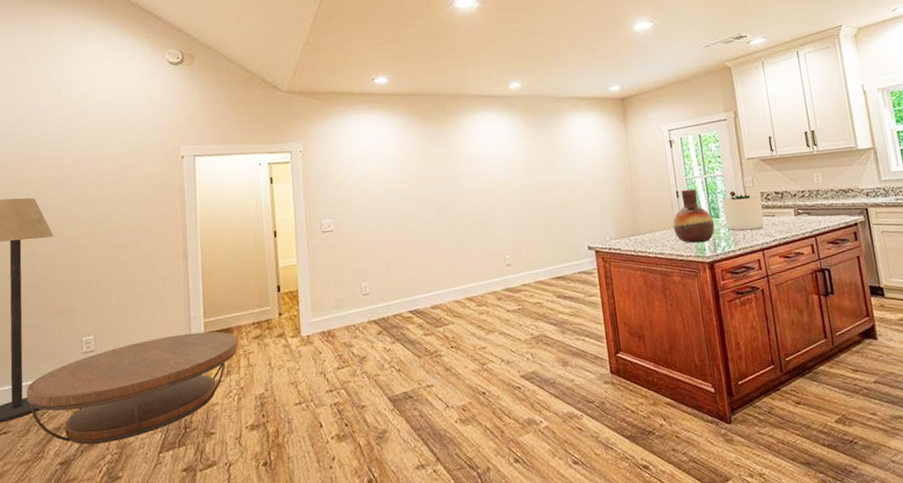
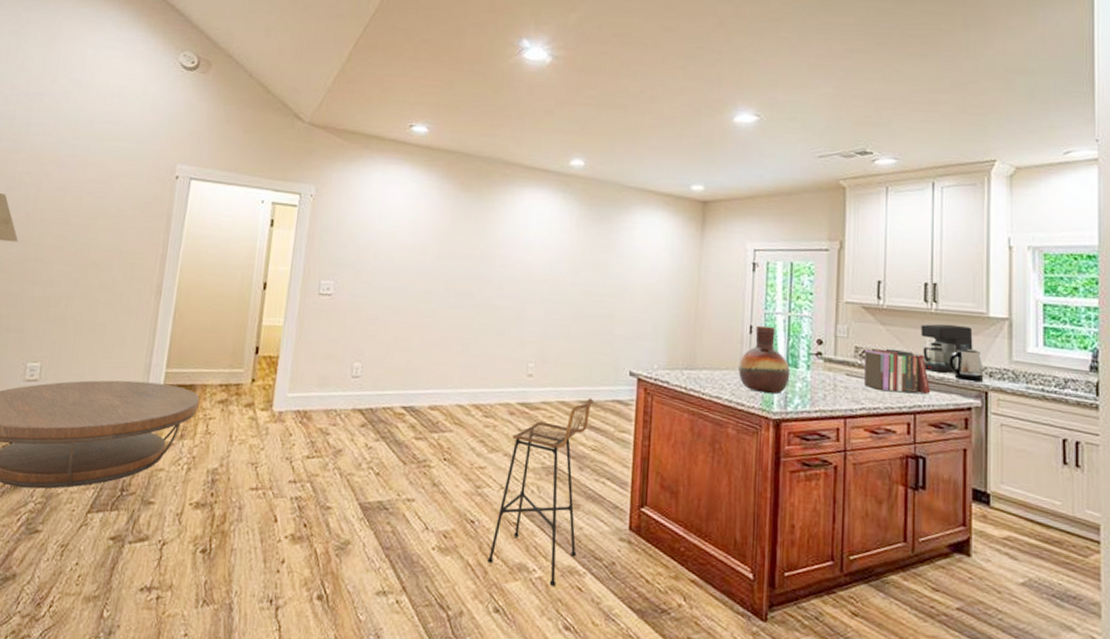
bar stool: none [502,274,572,431] -> present [488,398,593,586]
planter: present [722,194,764,231] -> none [804,344,855,391]
books: none [768,188,825,224] -> present [864,348,931,395]
coffee maker: none [808,160,850,201] -> present [921,324,973,373]
kettle: none [833,176,863,204] -> present [948,348,984,383]

